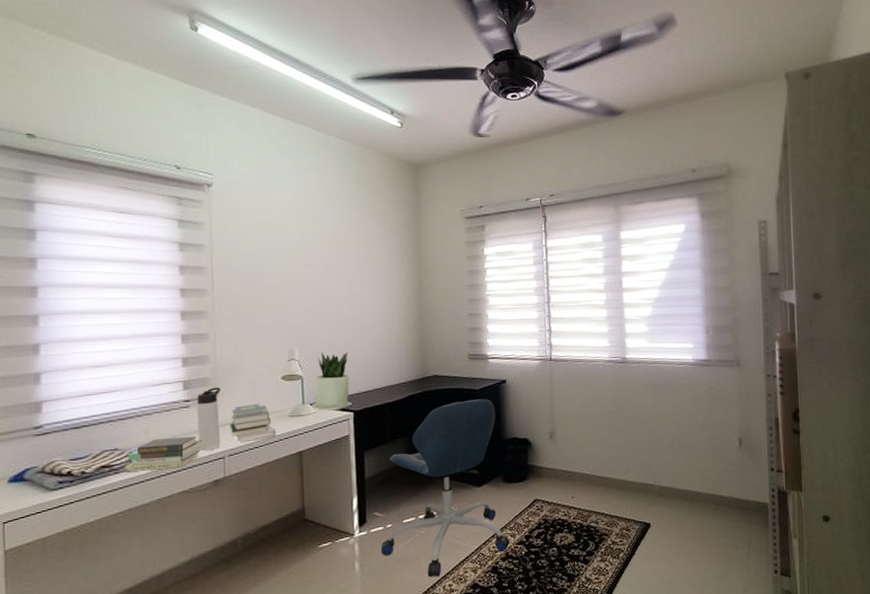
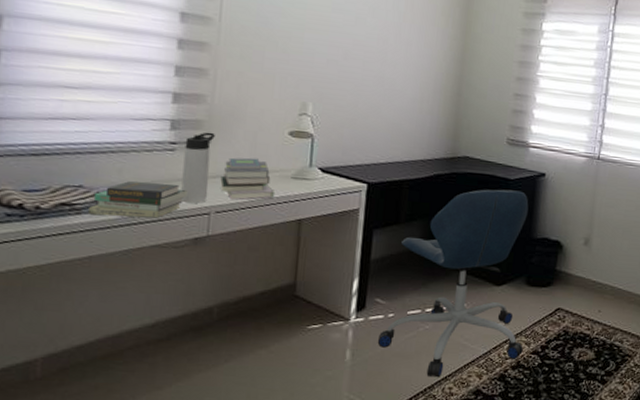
planter: present [311,352,352,411] -> none [319,111,371,180]

